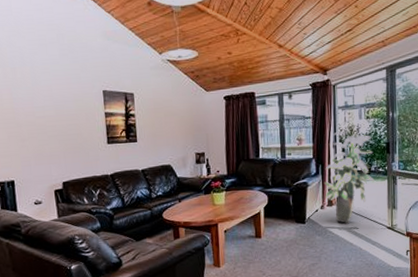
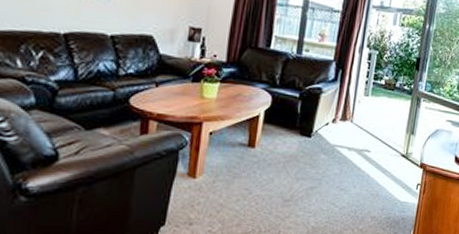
indoor plant: present [324,131,375,223] -> none [339,35,403,144]

